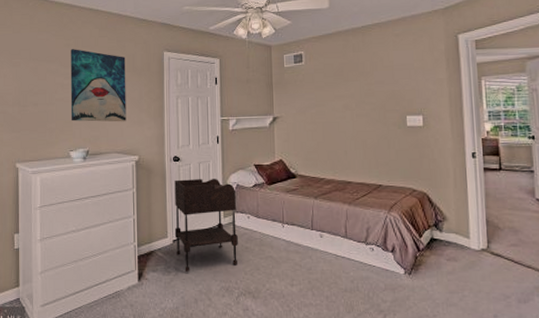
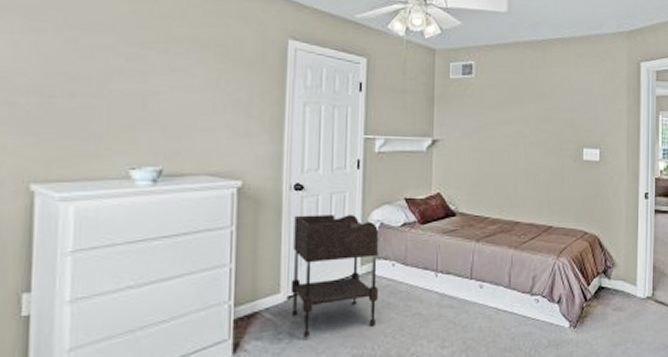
wall art: present [70,49,126,122] -> none [133,18,229,132]

